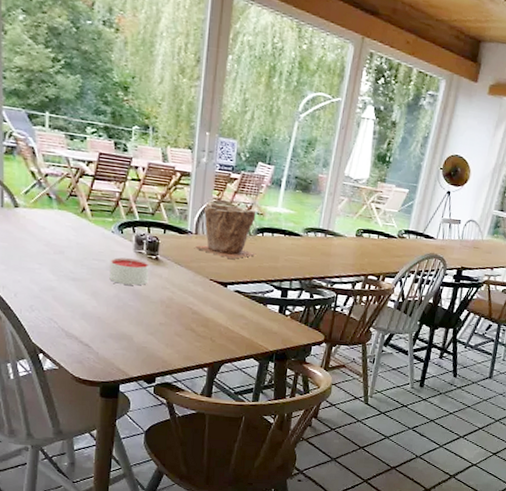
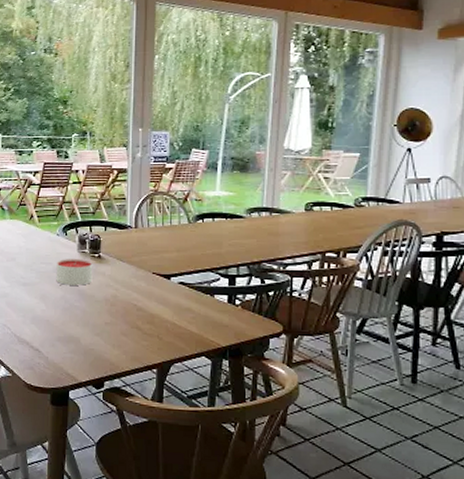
plant pot: present [195,201,257,259] -> none [136,194,198,249]

